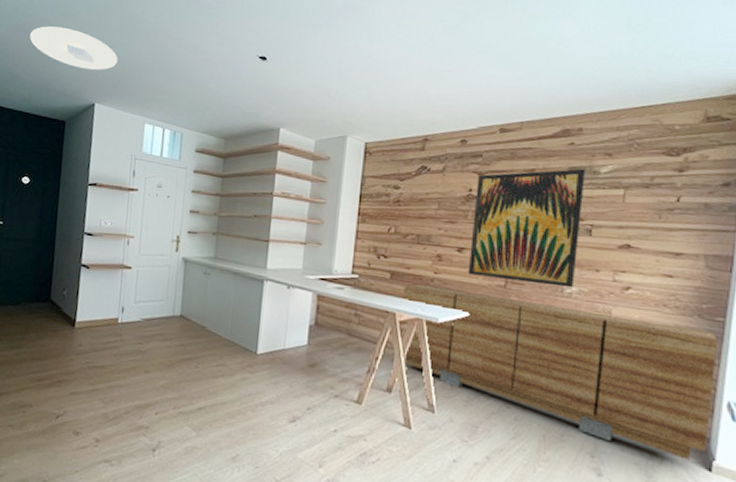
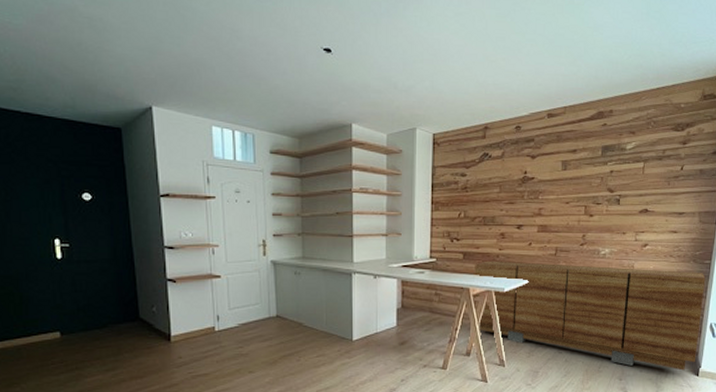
ceiling light: present [30,26,118,70] -> none [58,16,170,68]
wall art: present [467,168,586,288] -> none [526,147,616,250]

